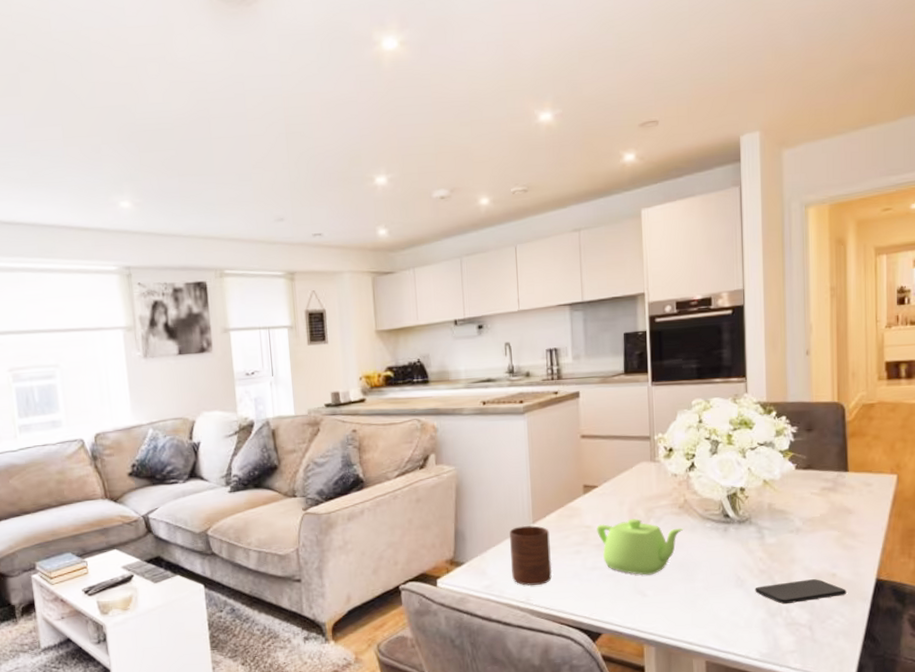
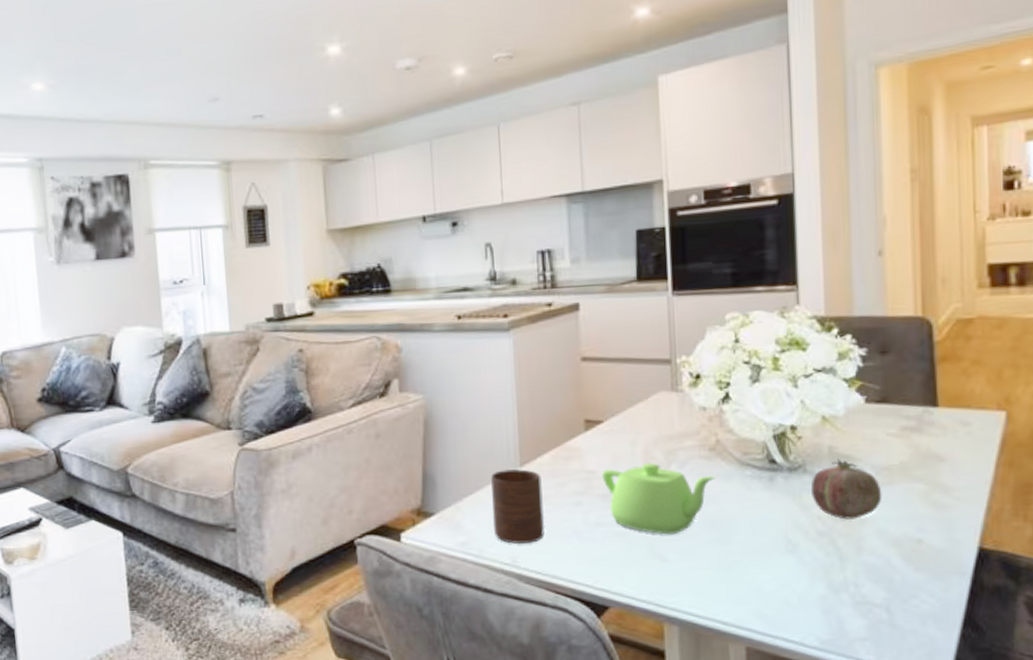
fruit: none [755,513,807,560] -> present [811,458,882,520]
smartphone: present [755,579,847,604] -> none [811,545,937,578]

